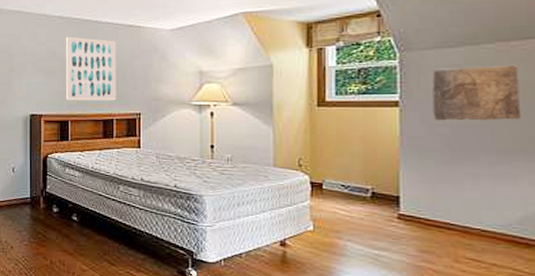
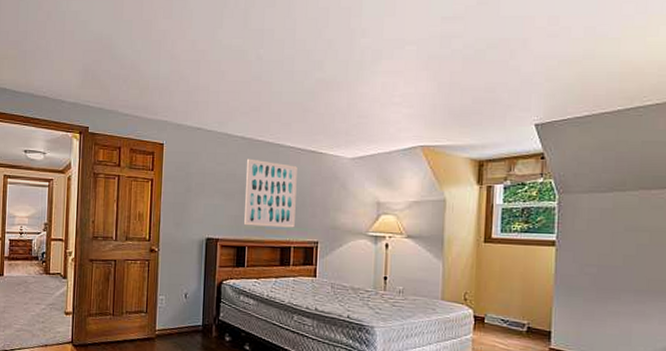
stone relief: present [433,64,521,121] -> none [584,211,657,263]

